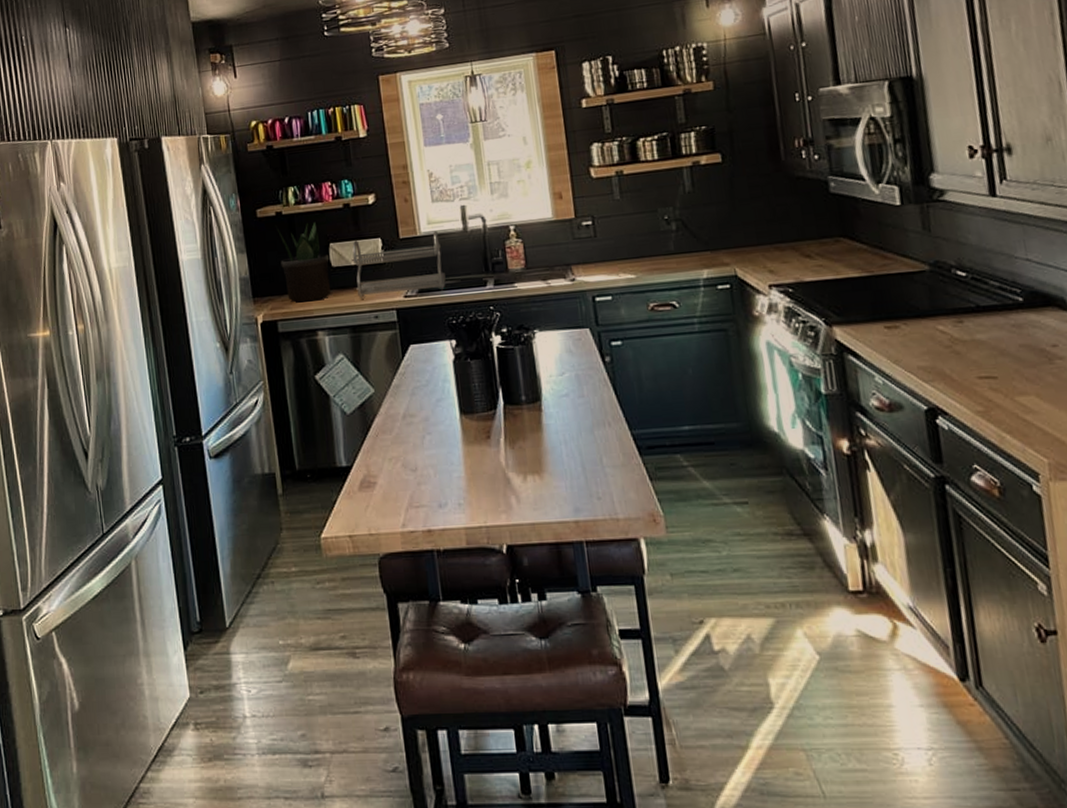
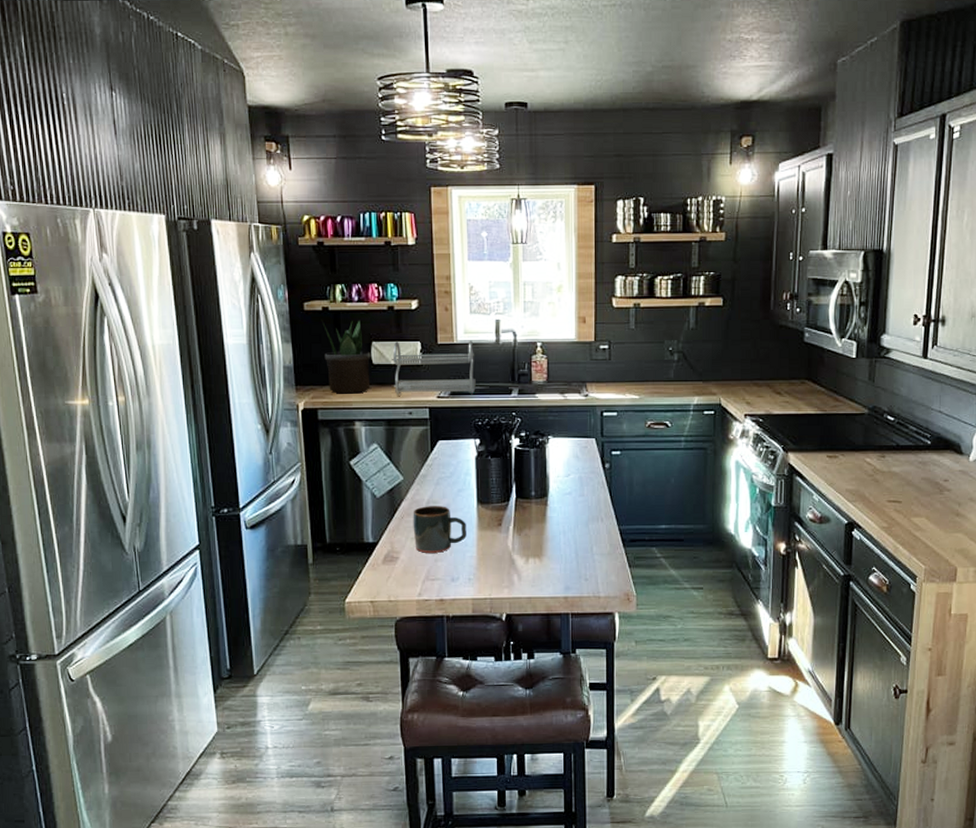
mug: none [388,419,451,476] -> present [413,506,466,553]

